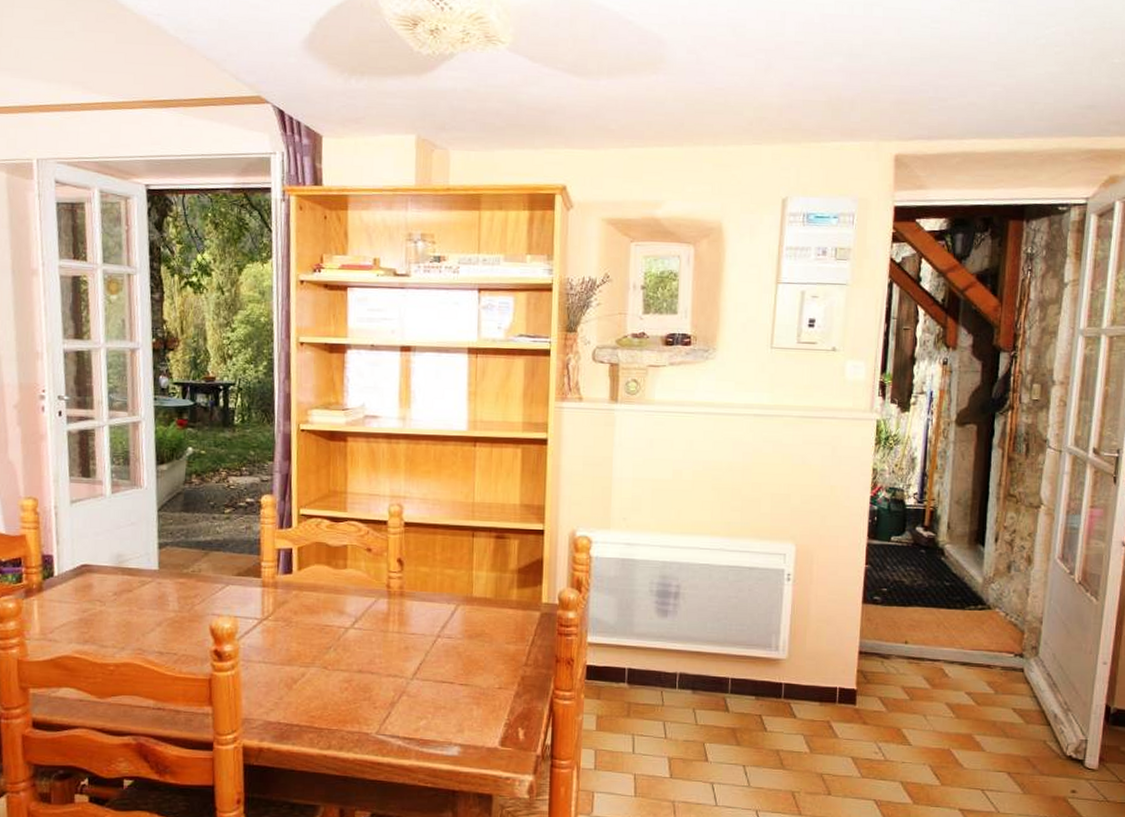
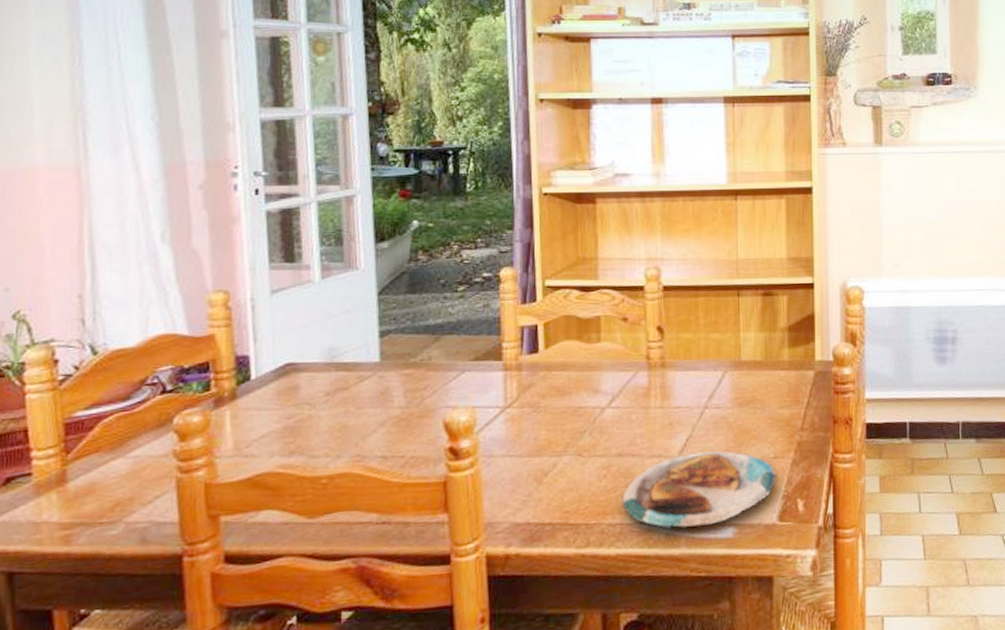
plate: none [360,675,500,744] -> present [622,451,777,531]

